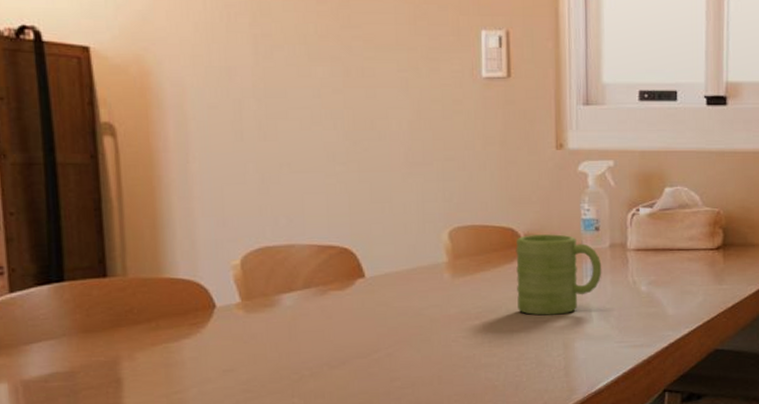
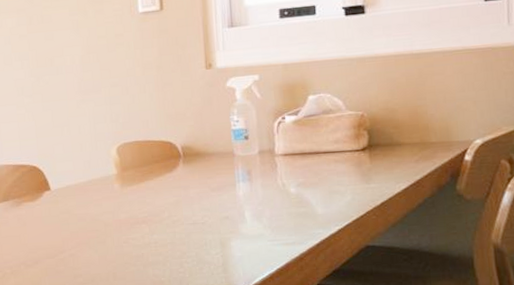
mug: present [515,234,602,316] -> none [174,144,253,218]

